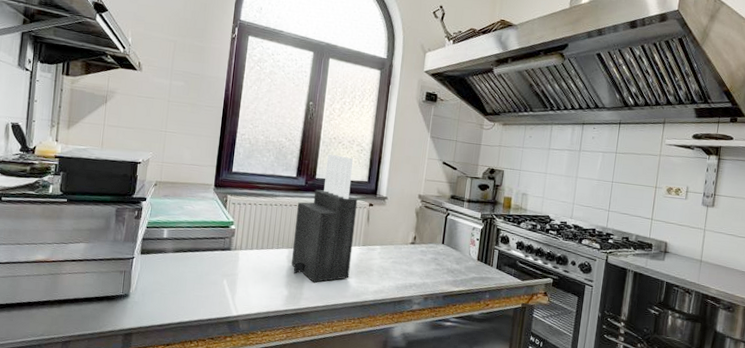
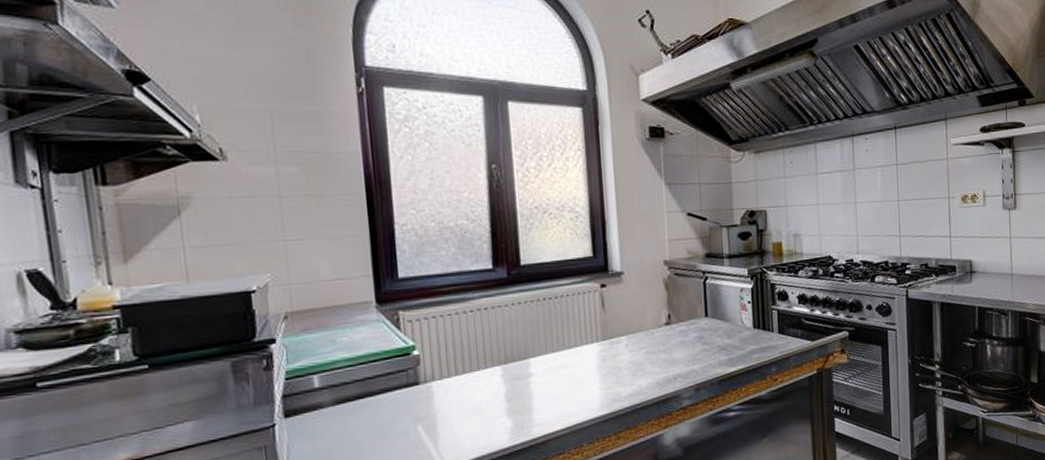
knife block: present [291,154,358,283] -> none [503,229,592,402]

